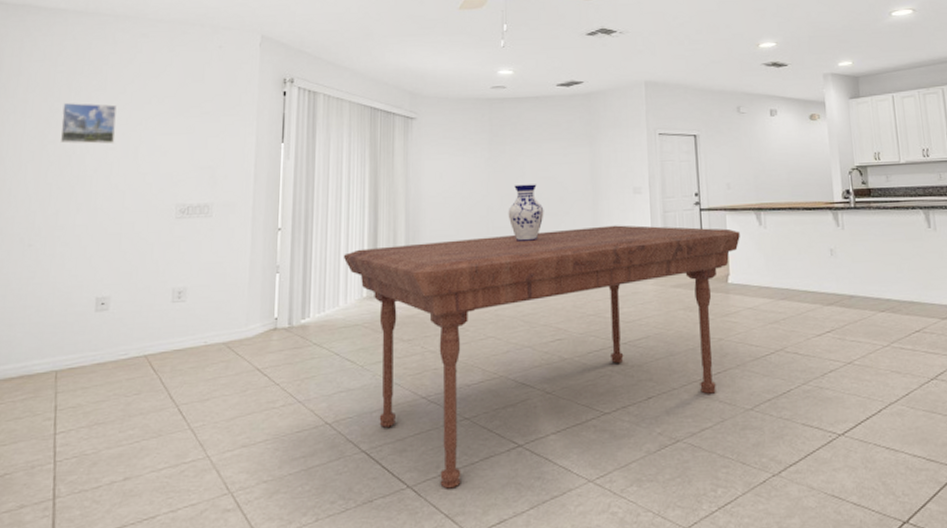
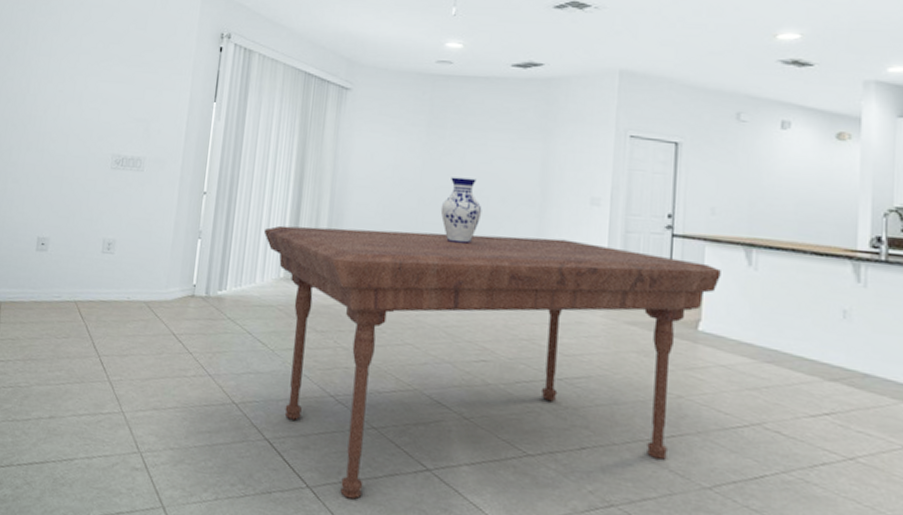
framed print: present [59,102,117,145] -> none [17,40,67,87]

